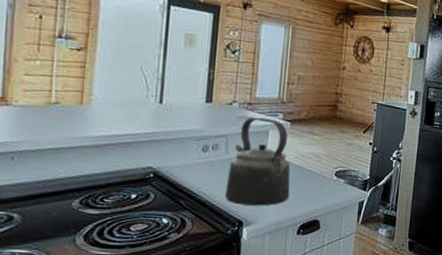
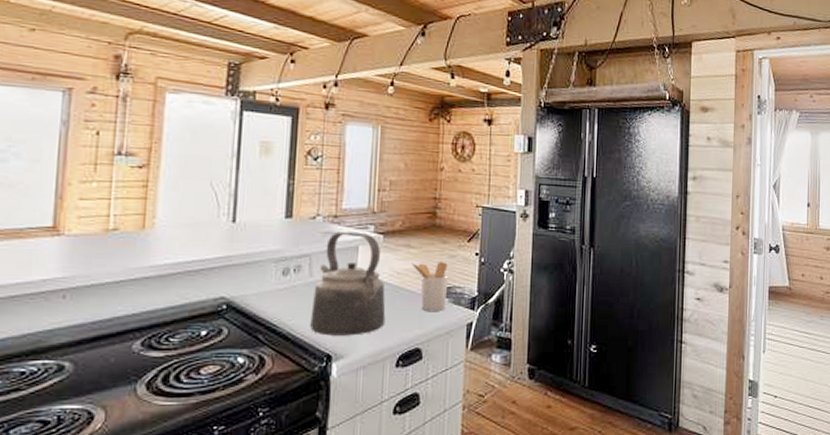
utensil holder: none [313,147,346,190] -> present [411,260,449,311]

